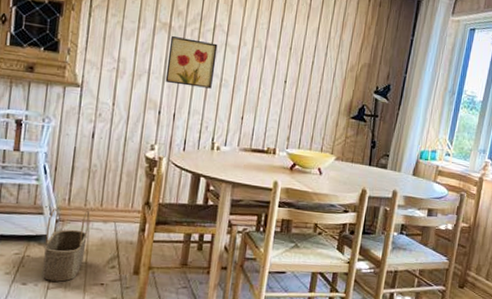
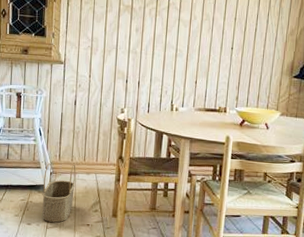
wall art: present [165,36,218,89] -> none [130,16,172,59]

